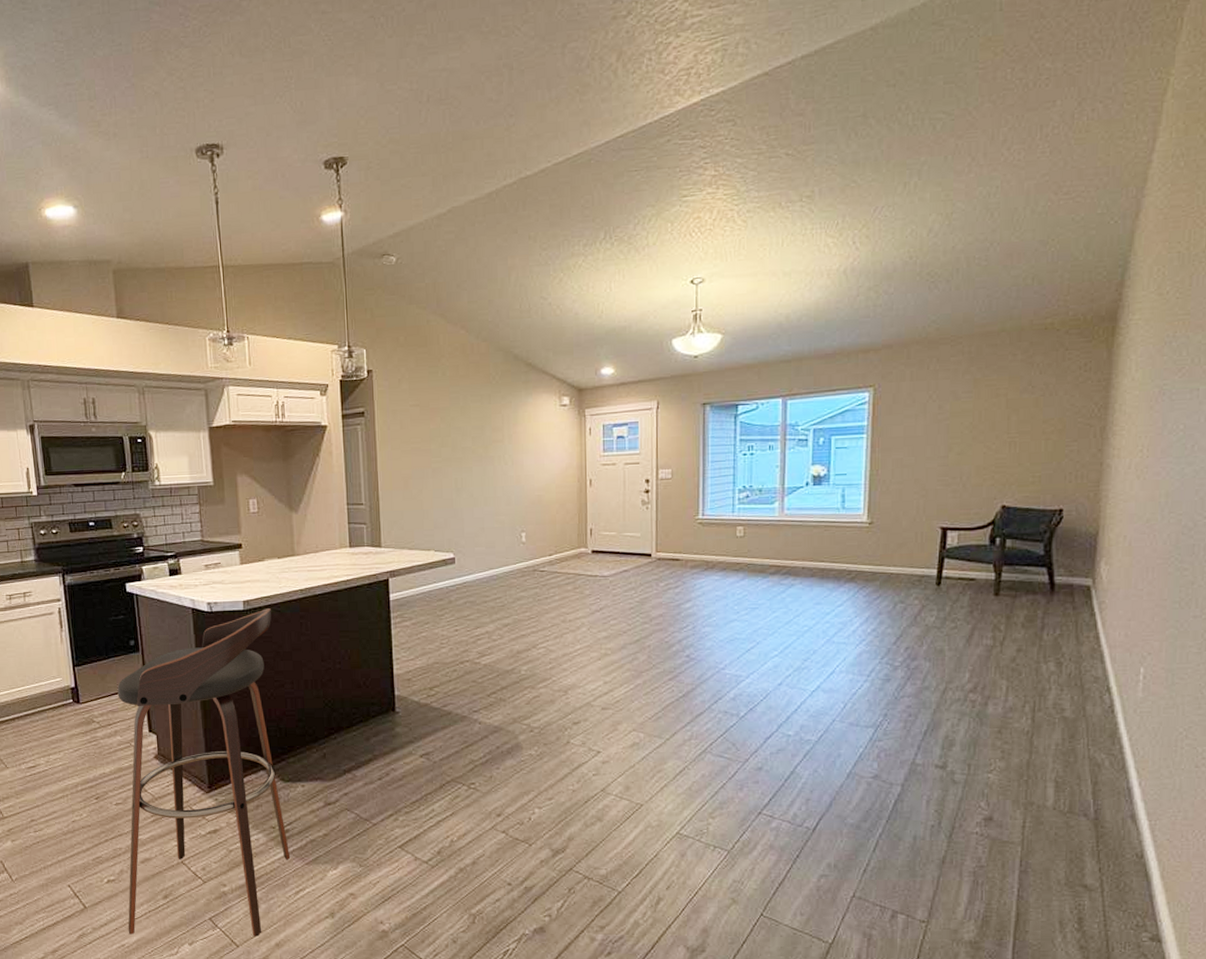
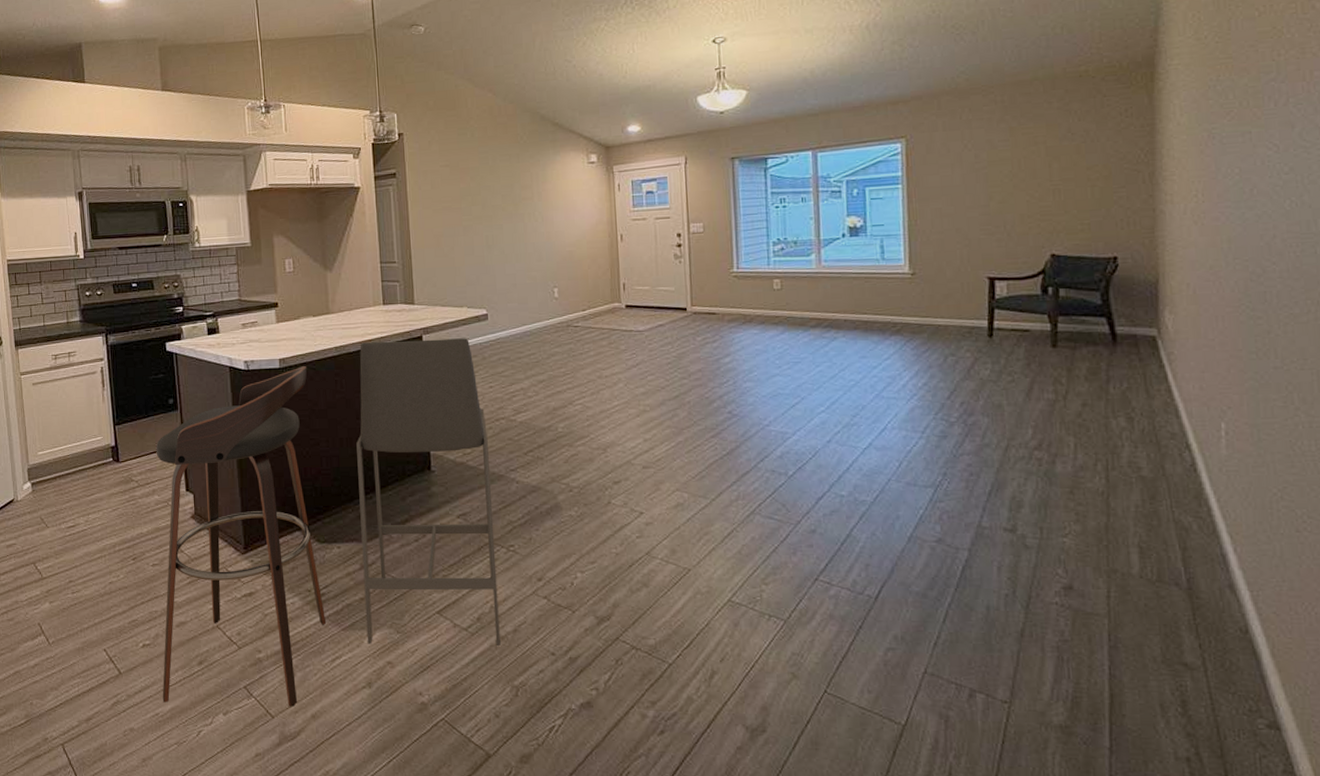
bar stool: none [321,581,460,877] -> present [356,338,501,646]

